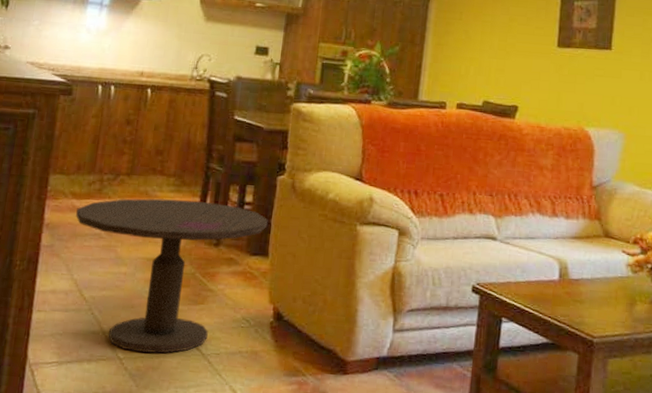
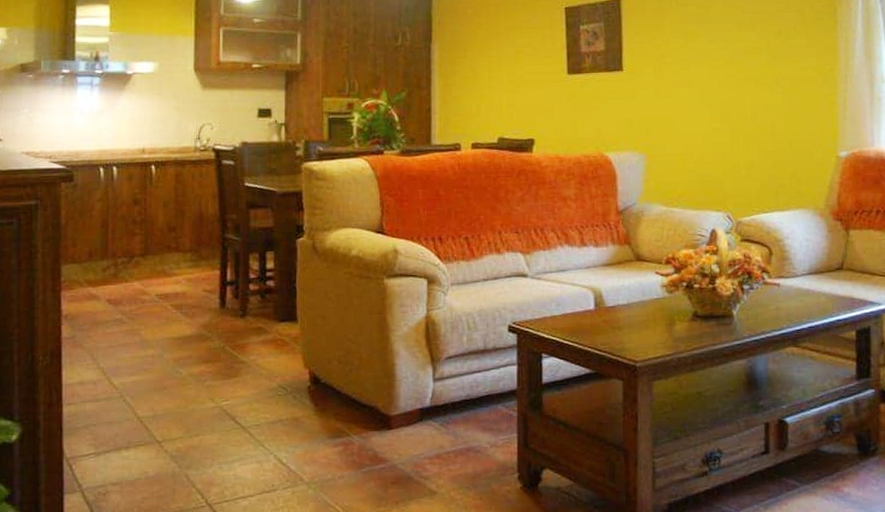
side table: present [76,198,268,354] -> none [94,273,293,434]

